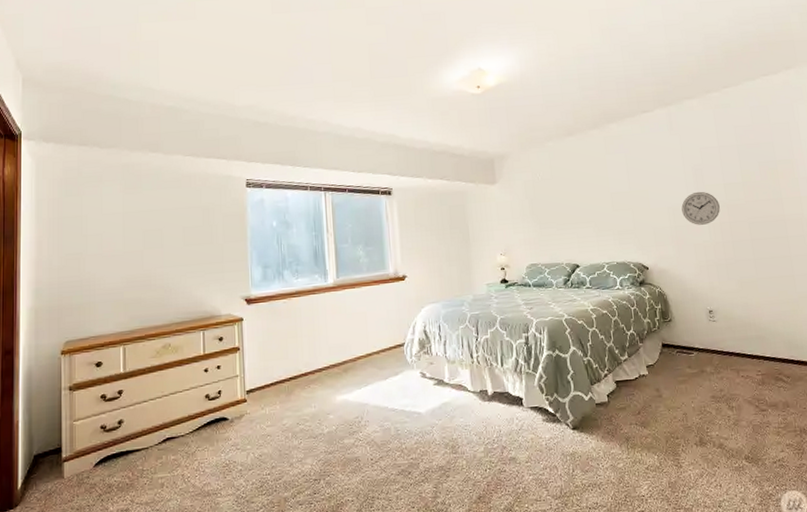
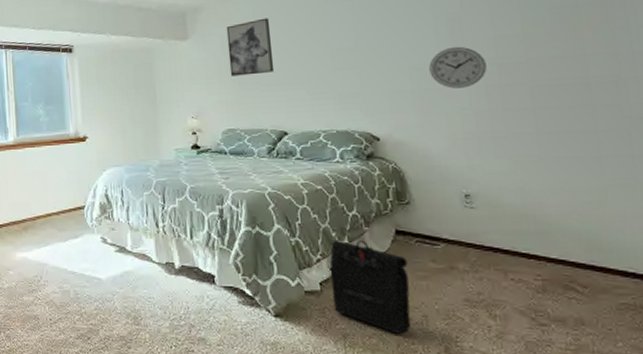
wall art: none [528,165,568,217] -> present [226,18,275,76]
backpack: none [614,354,676,432] -> present [329,239,412,334]

